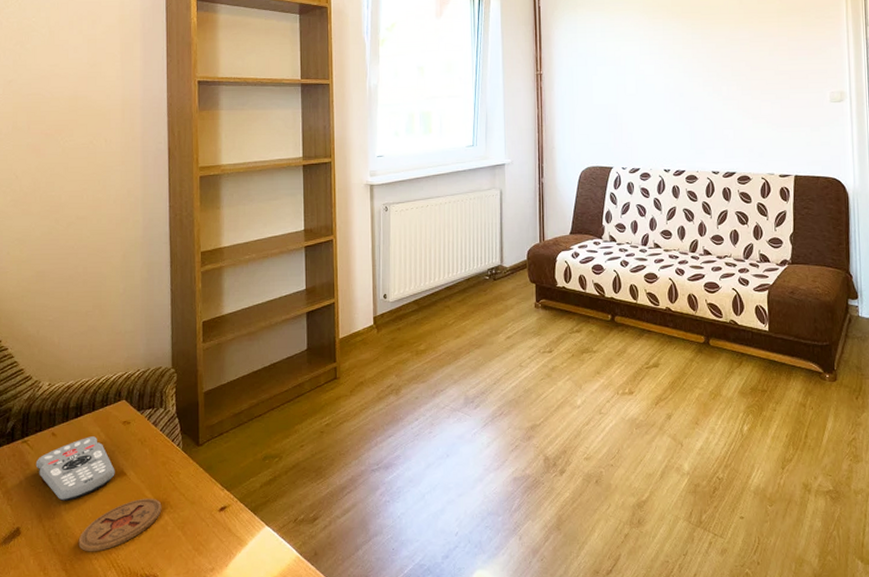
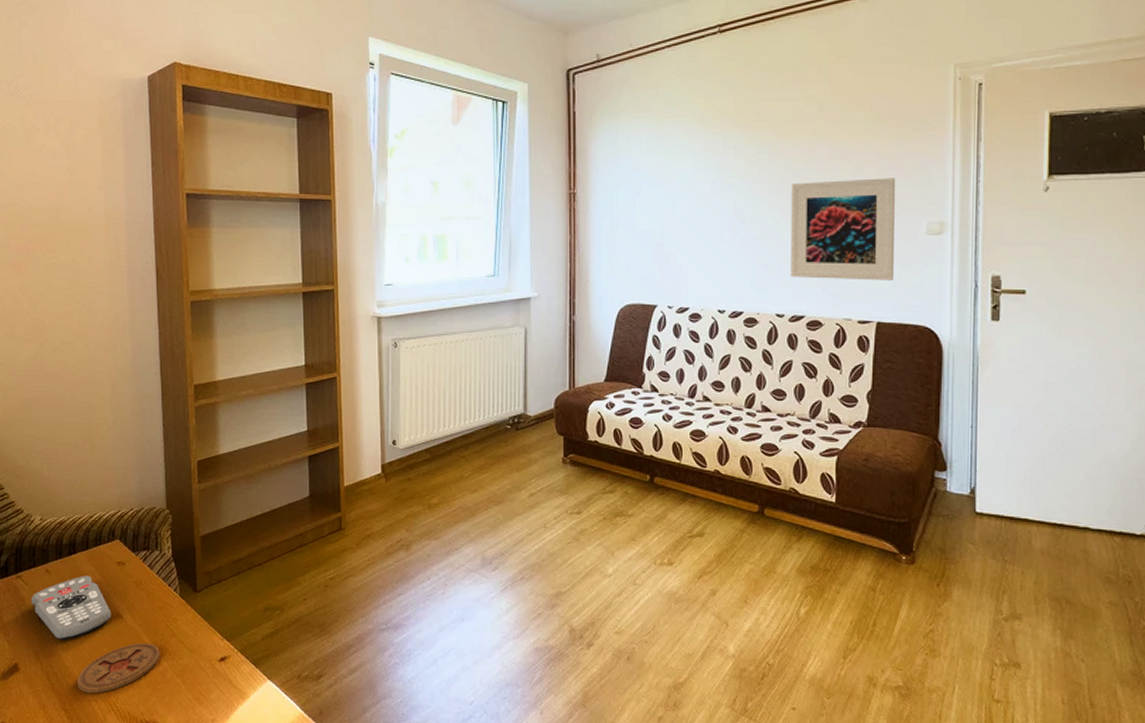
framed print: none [720,57,806,141] -> present [790,178,896,281]

